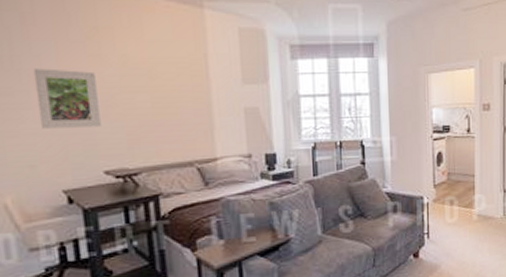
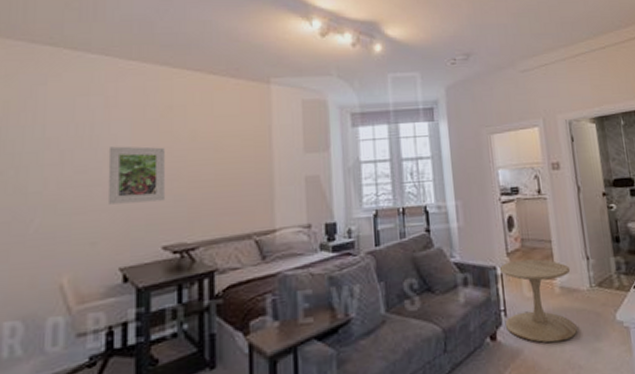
side table: none [427,191,489,260] -> present [500,259,577,343]

